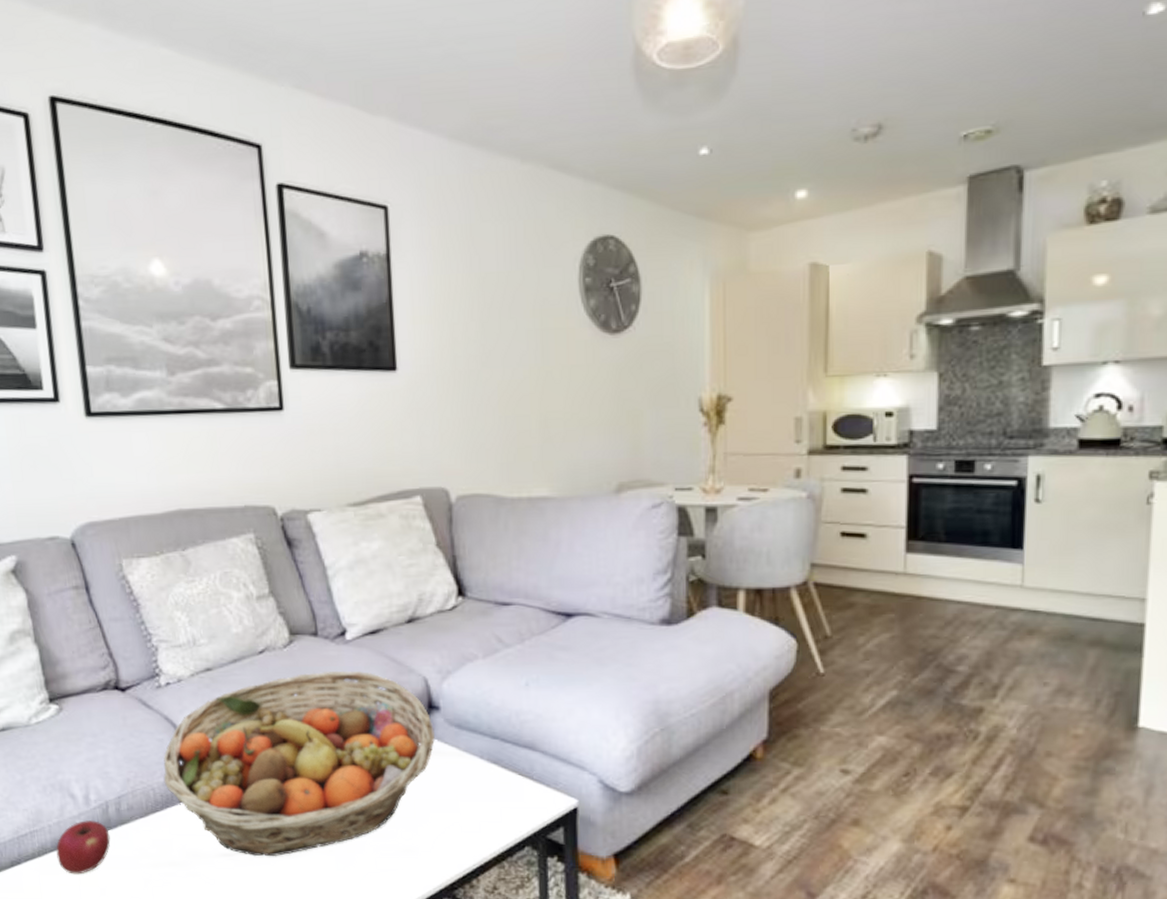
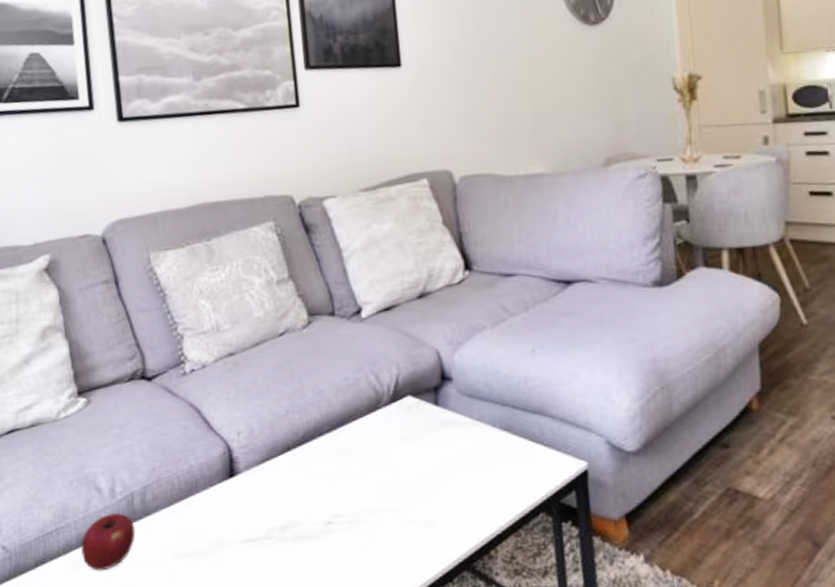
fruit basket: present [163,671,435,857] -> none [187,347,449,541]

